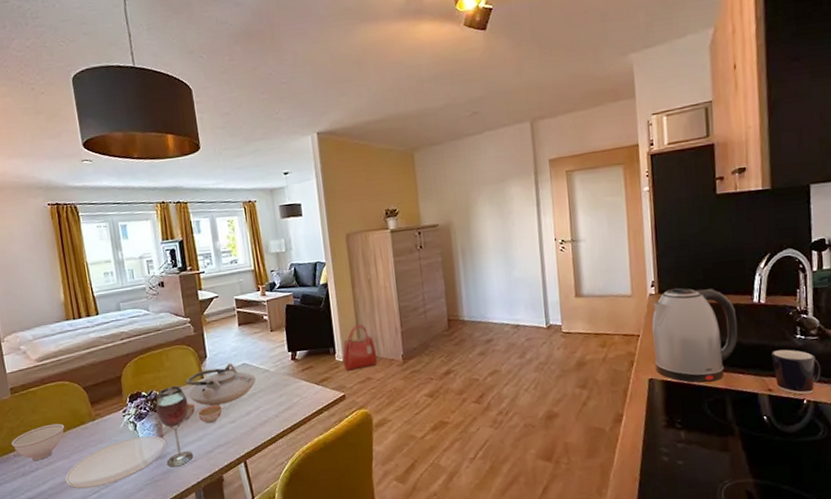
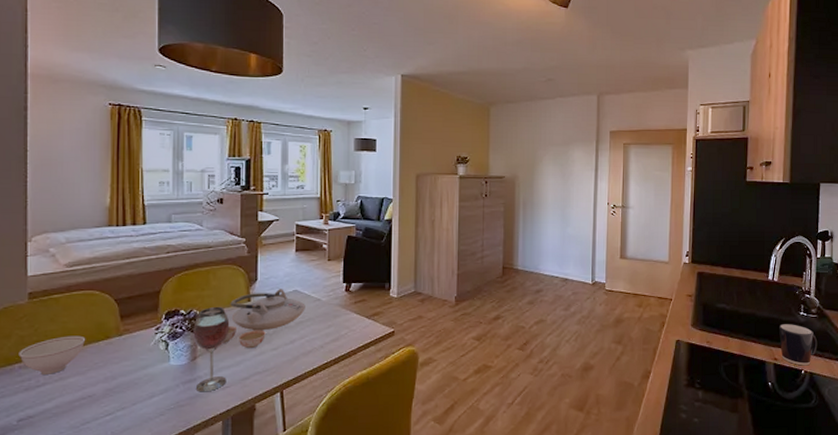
plate: present [65,435,166,489] -> none [76,357,198,410]
handbag: present [343,324,377,371] -> none [398,263,431,308]
kettle: present [652,287,738,383] -> none [682,259,754,347]

